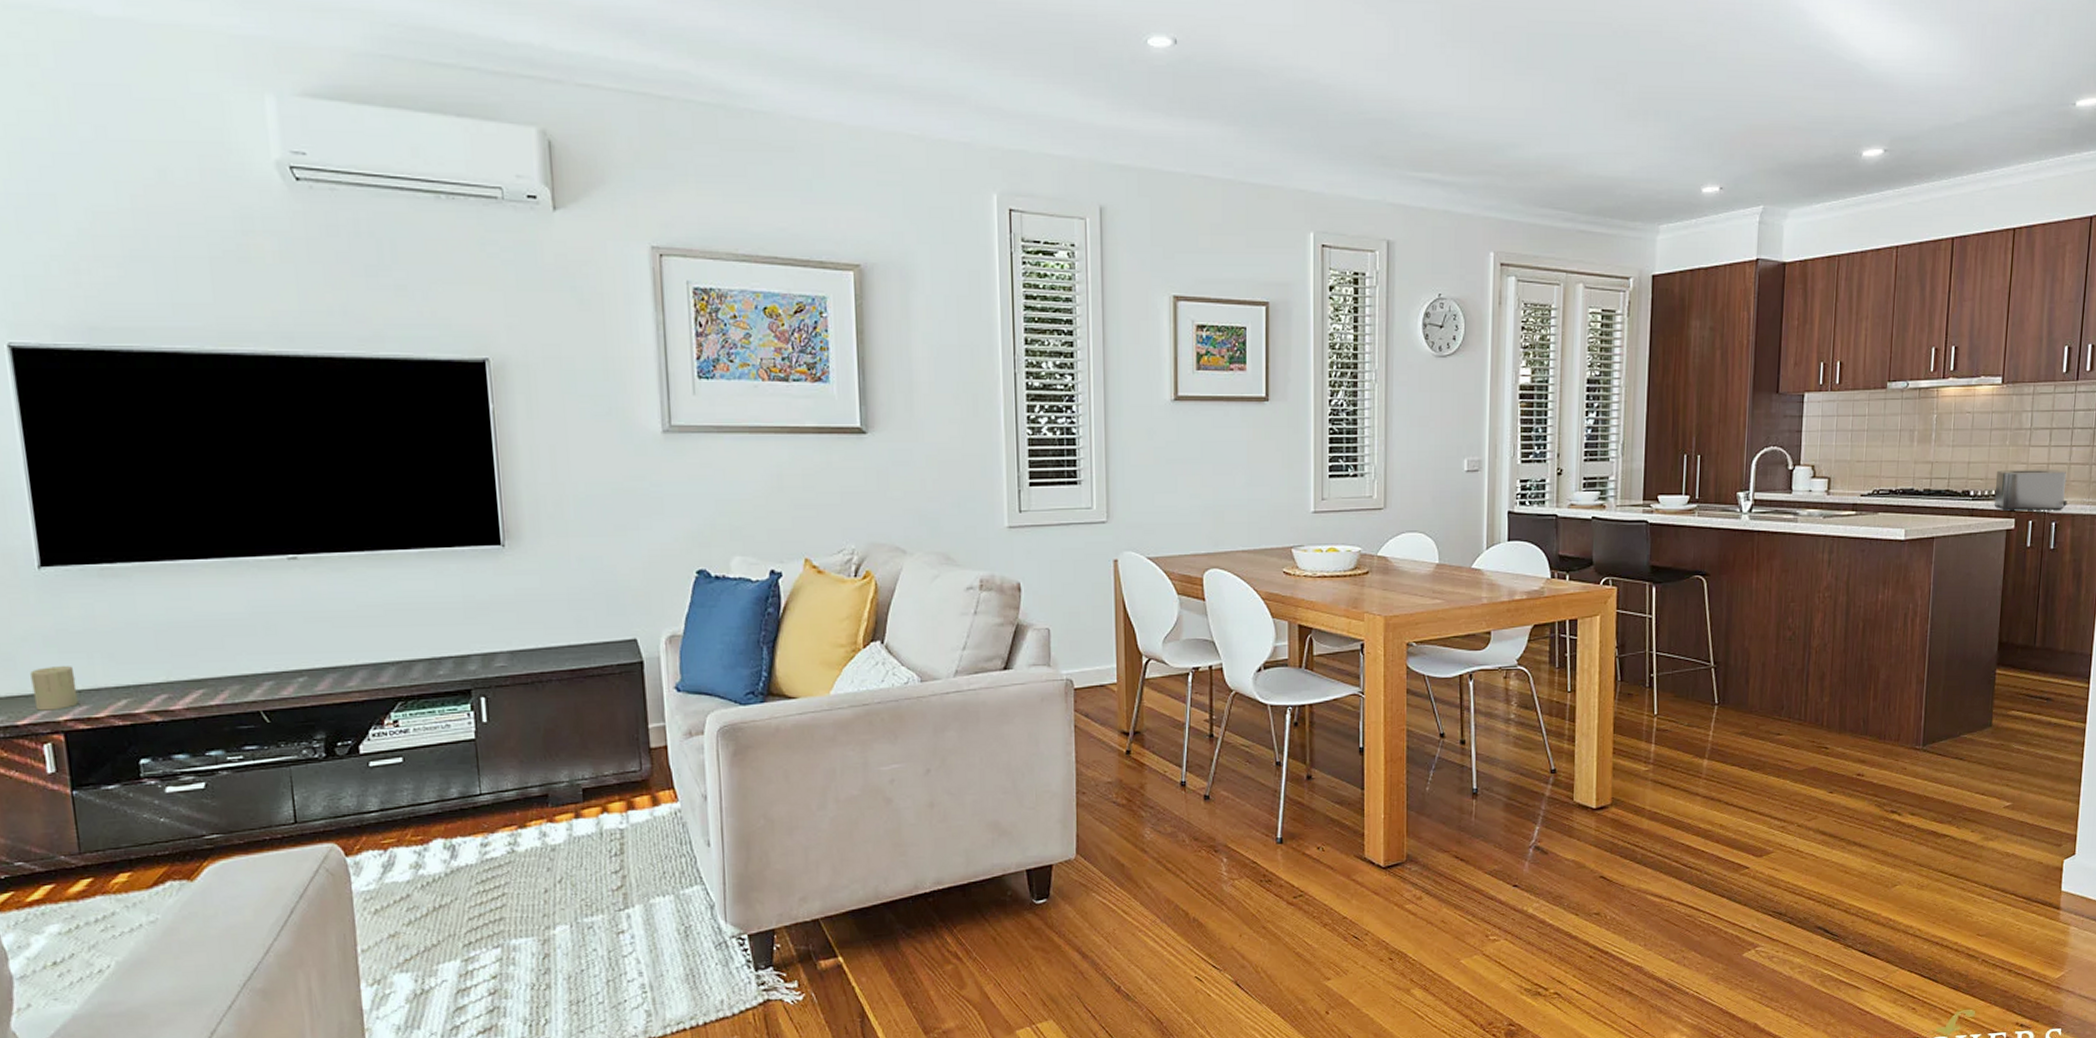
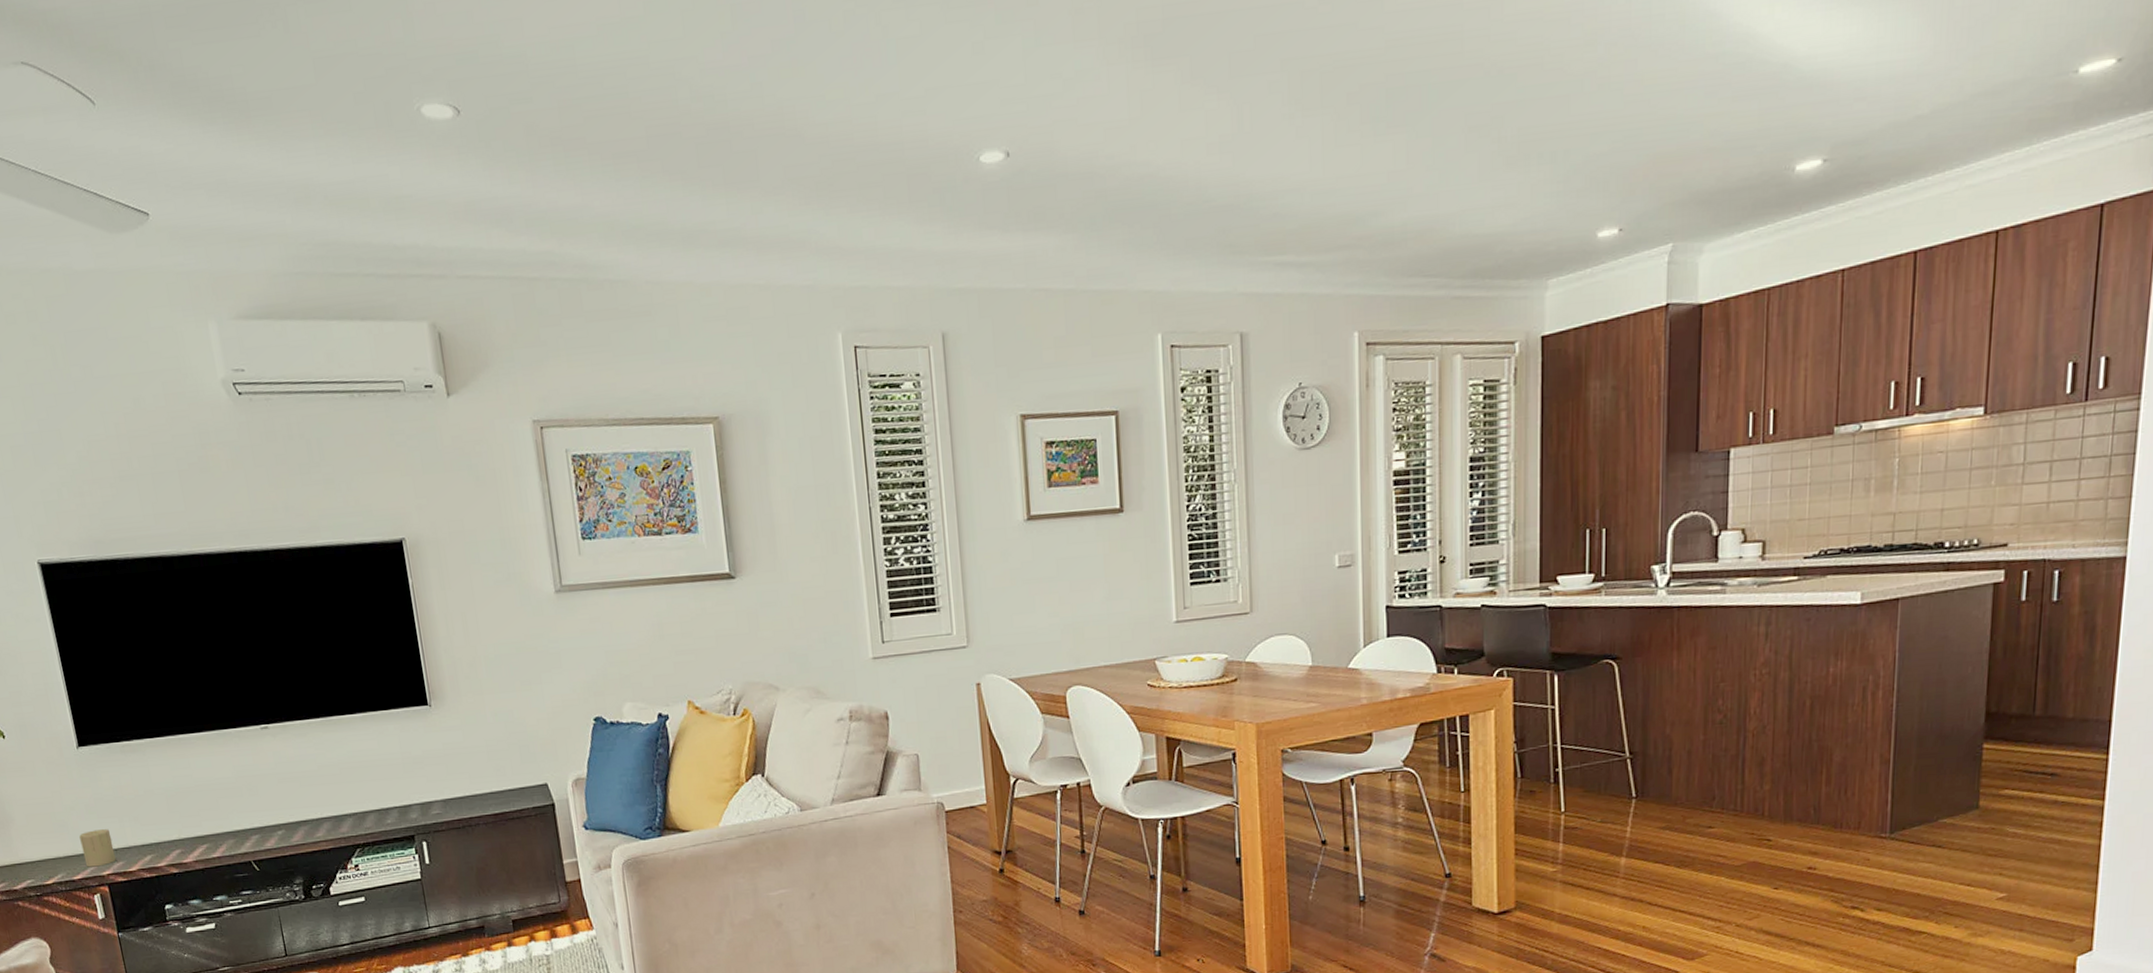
toaster: present [1994,470,2067,511] -> none [1976,508,2075,561]

